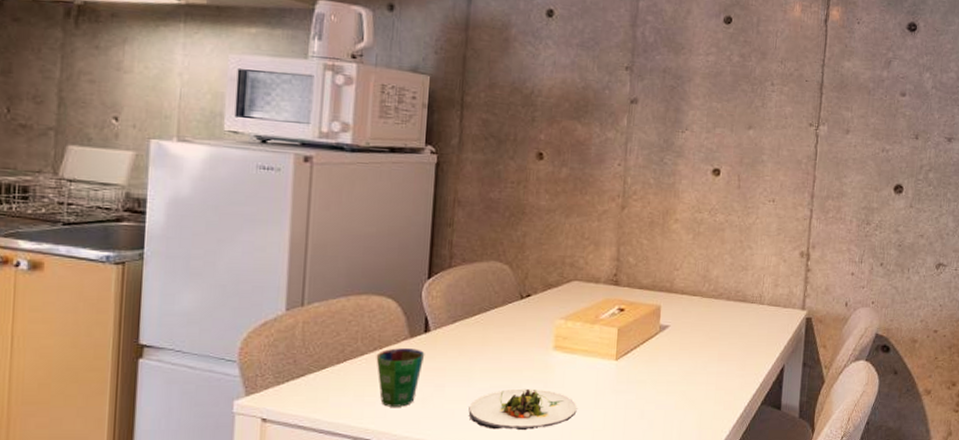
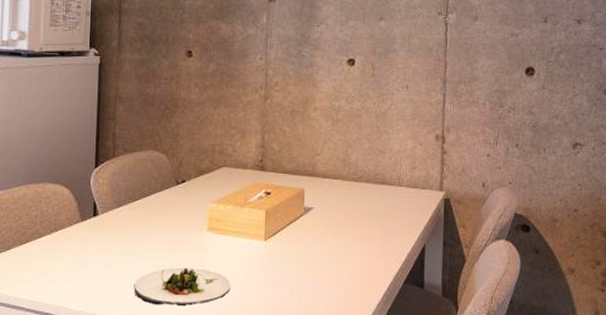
cup: present [376,348,425,407] -> none [53,231,94,284]

